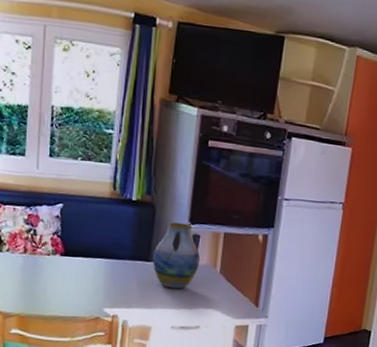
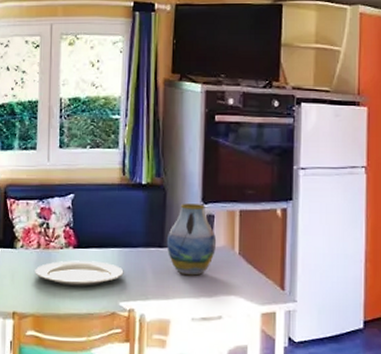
plate: none [20,266,110,292] -> present [35,260,124,286]

